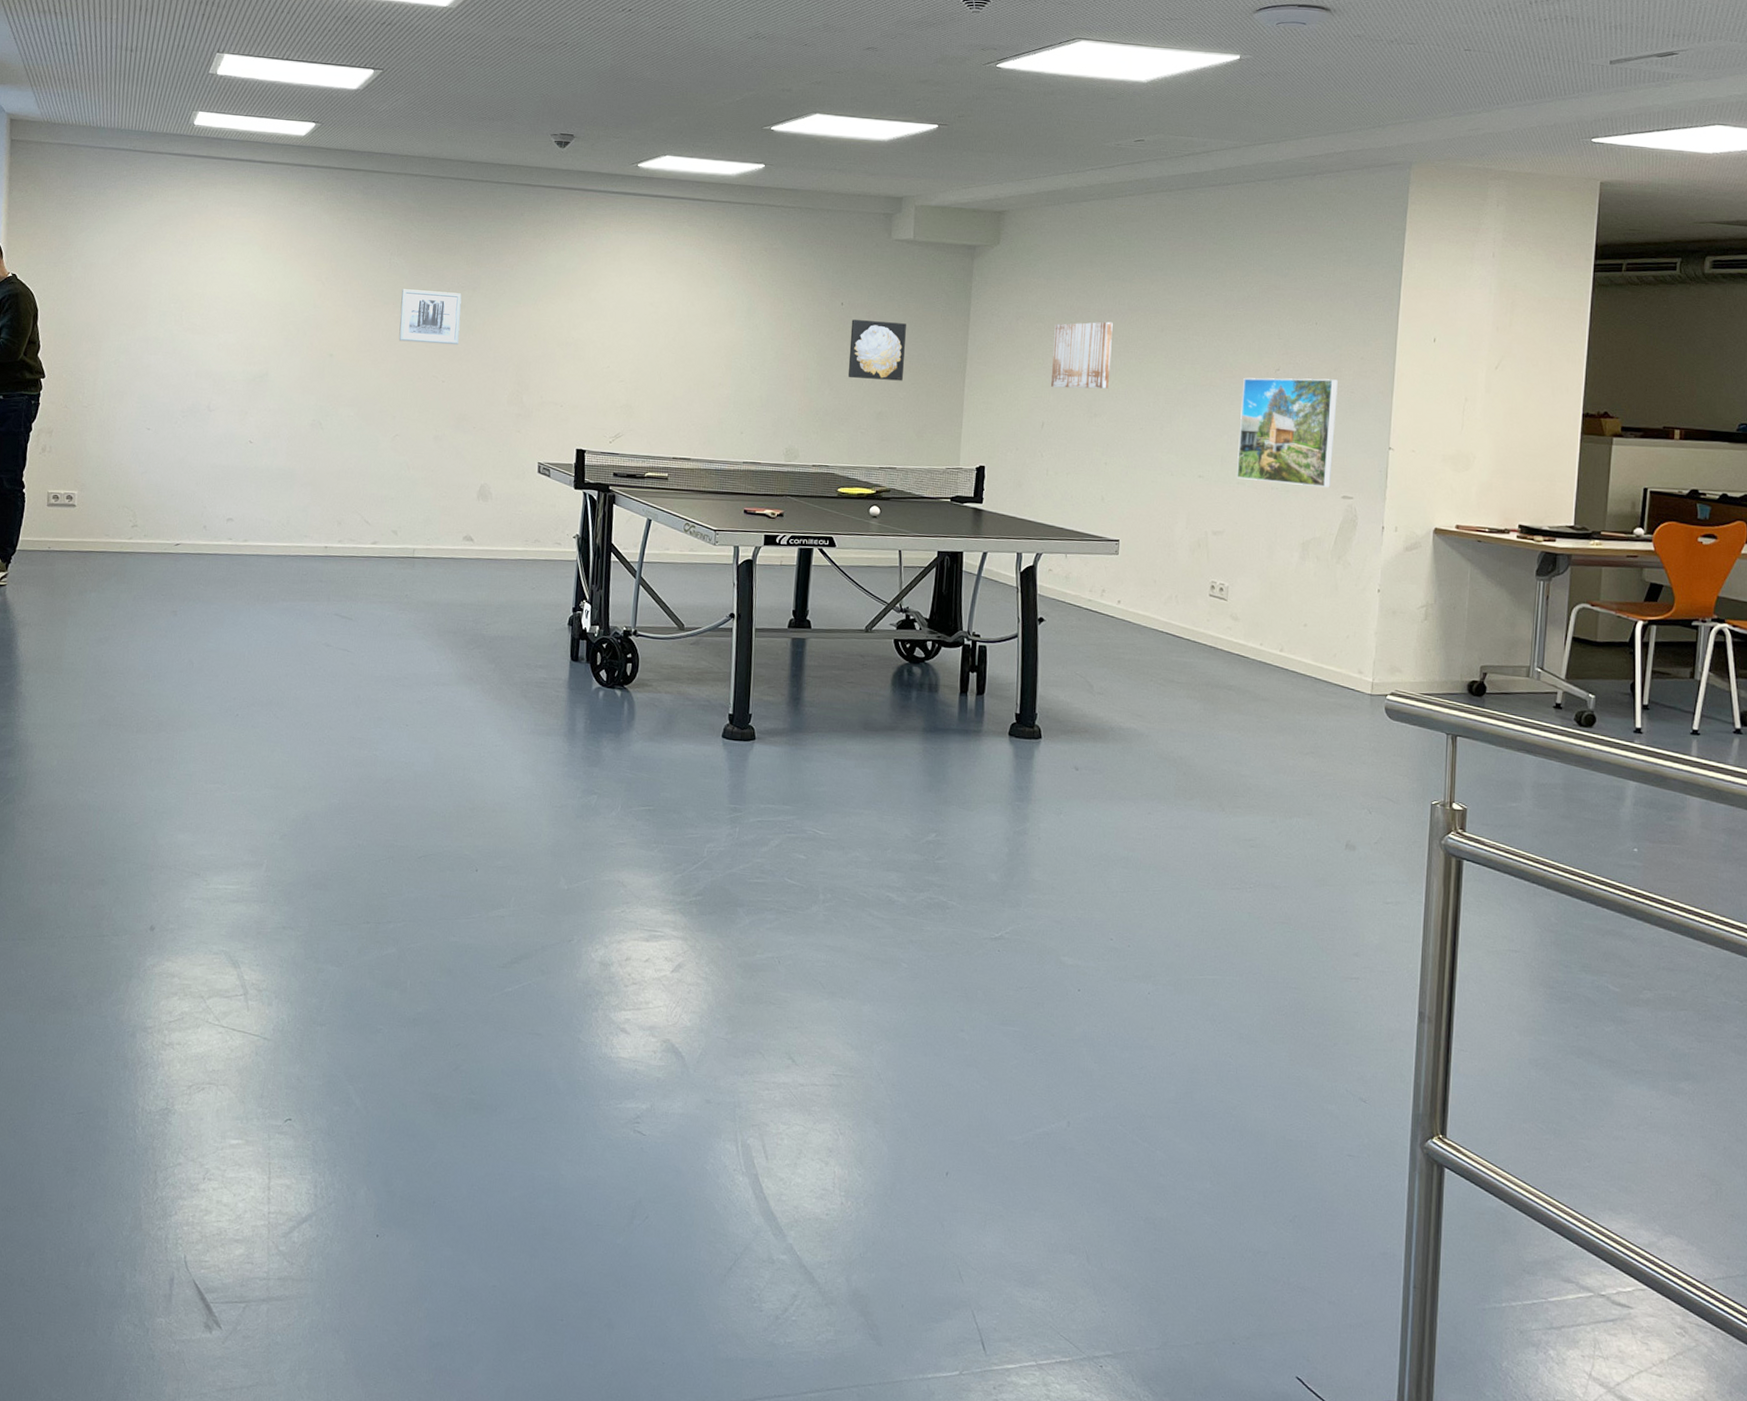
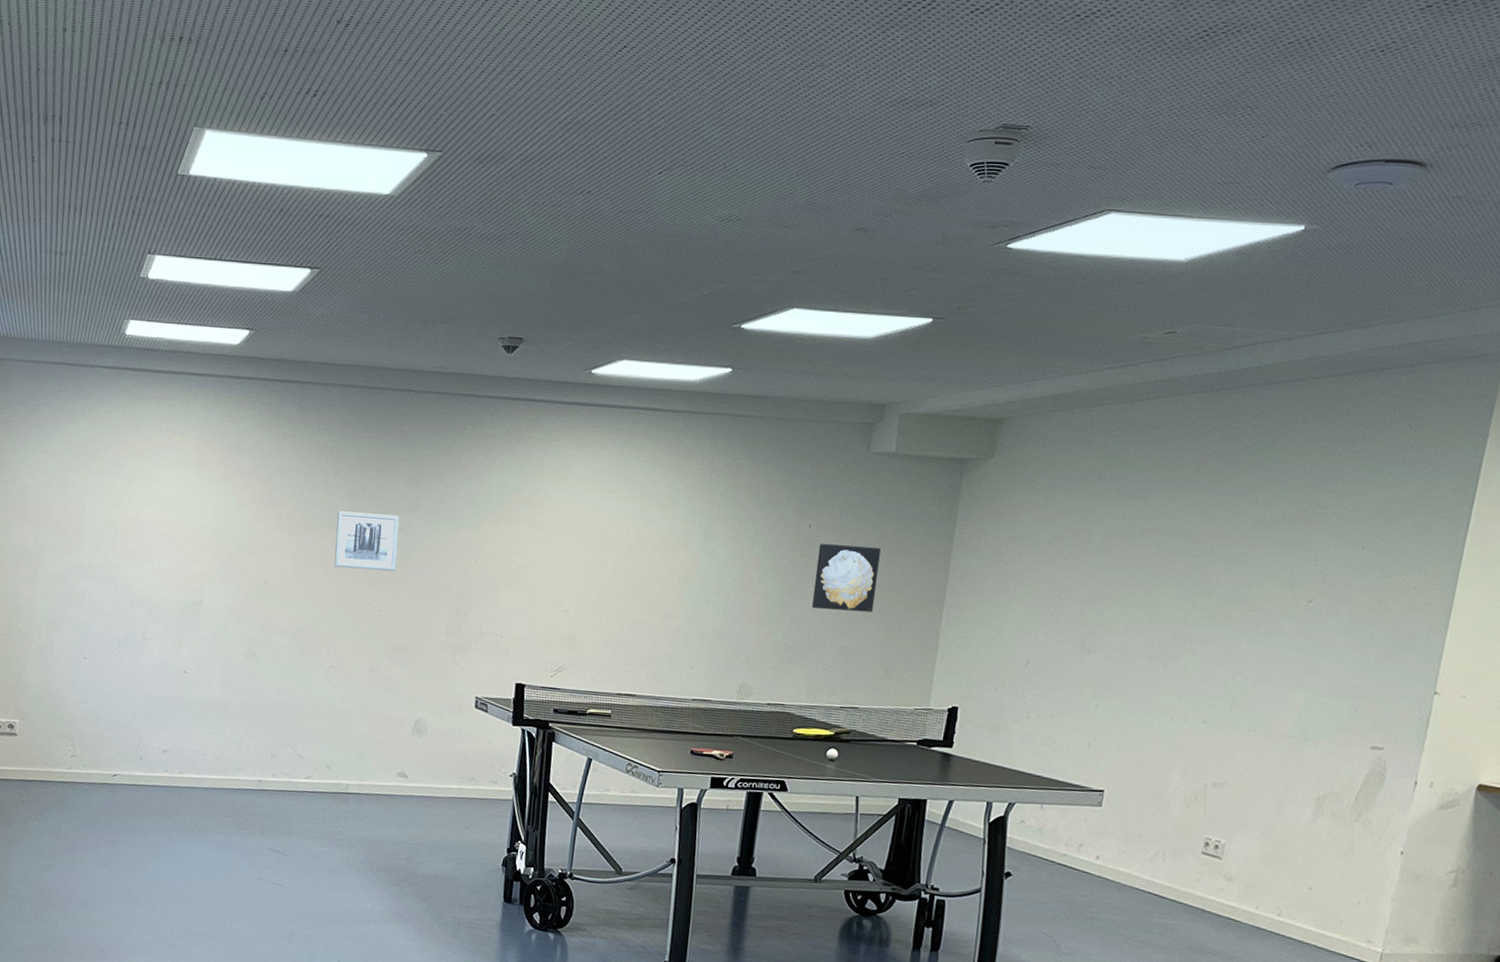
wall art: present [1050,321,1113,389] -> none [1040,546,1119,623]
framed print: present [1237,377,1338,487] -> none [1247,610,1382,736]

